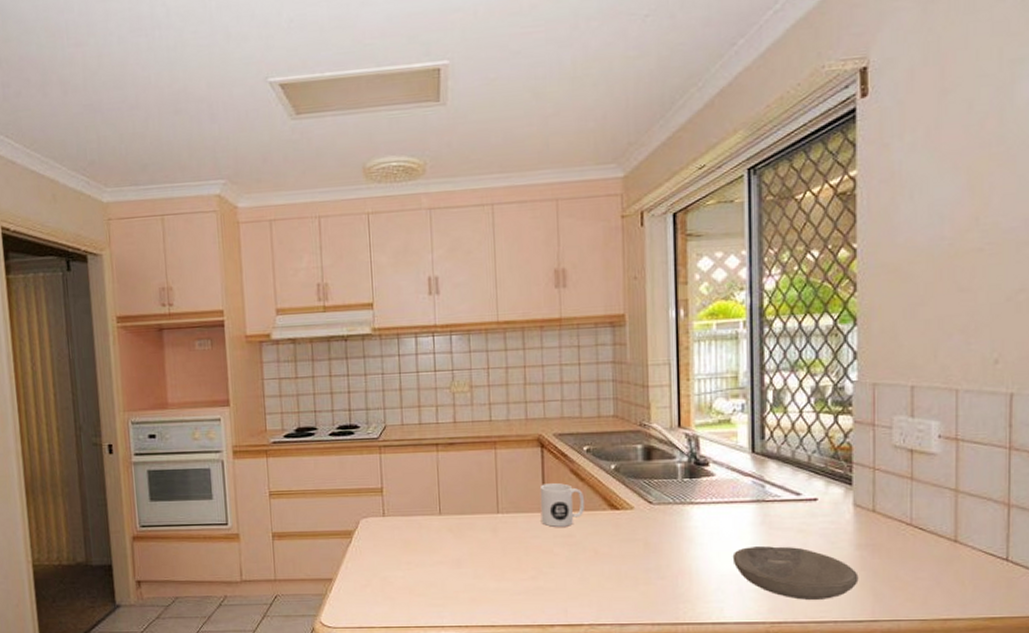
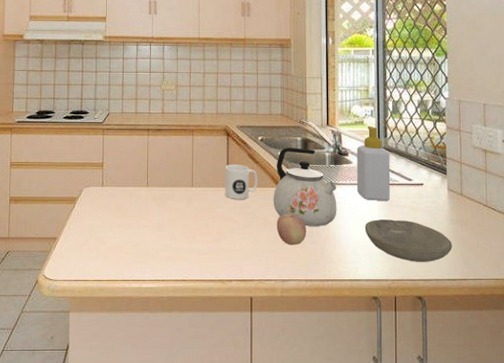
kettle: none [605,458,694,558] -> present [273,147,337,226]
fruit: none [611,541,653,582] -> present [276,213,307,245]
soap bottle: none [721,424,770,524] -> present [357,125,391,202]

